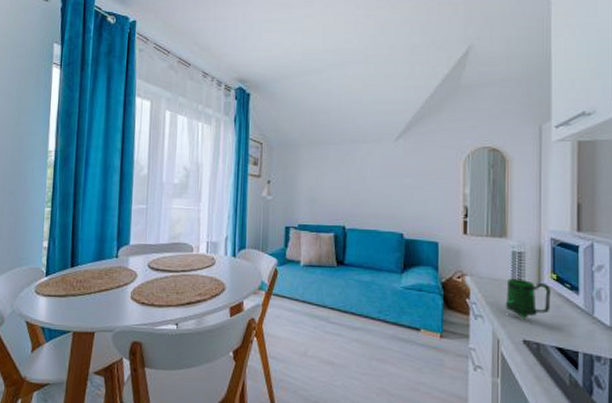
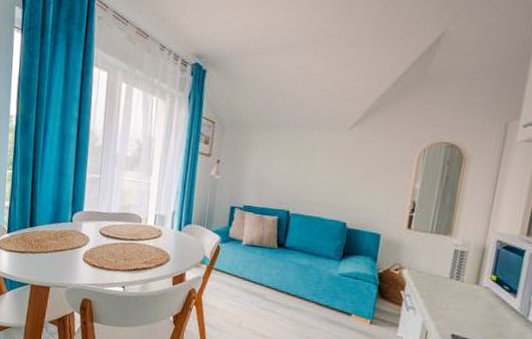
mug: present [505,278,551,320] -> none [438,275,488,316]

